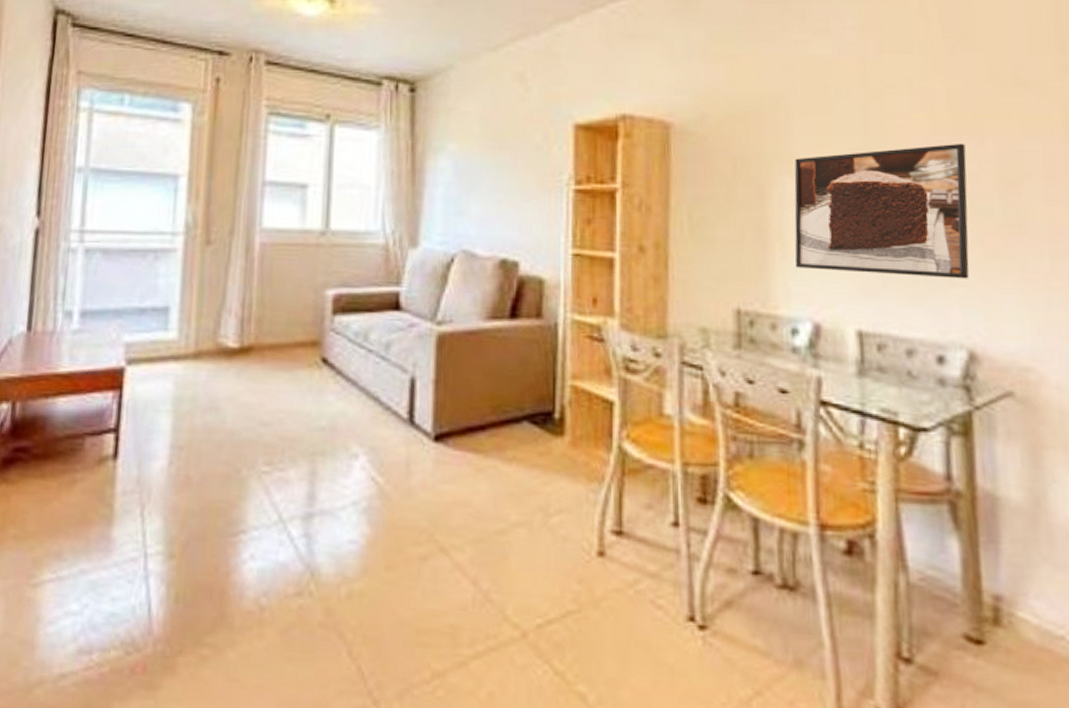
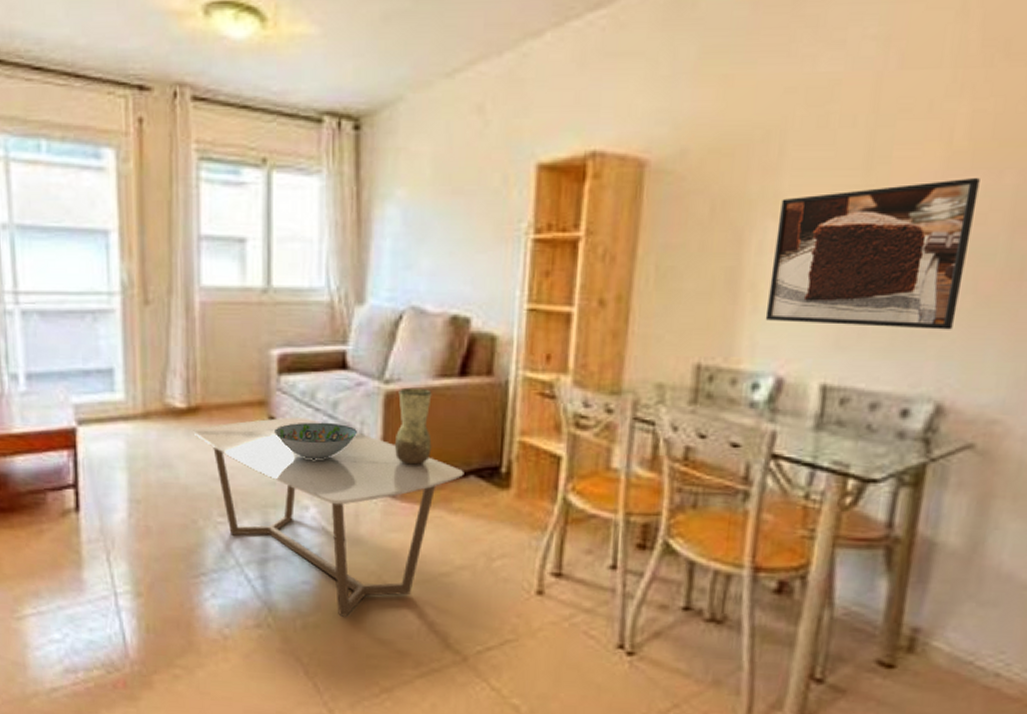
coffee table: none [244,358,517,583] -> present [193,417,464,617]
decorative bowl: none [325,363,411,404] -> present [273,422,358,460]
vase: none [446,329,484,410] -> present [394,387,432,465]

